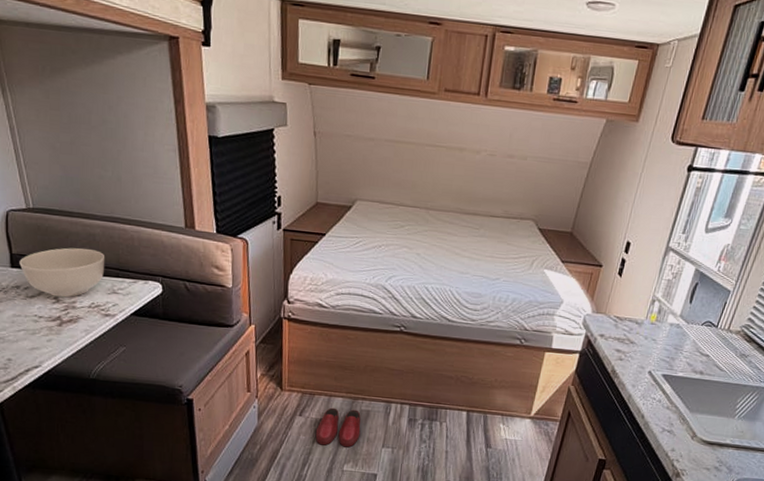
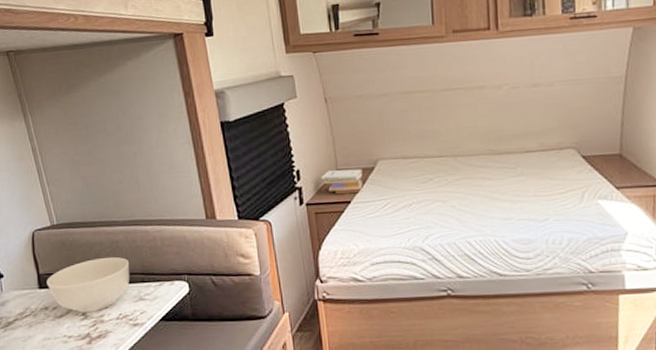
books: none [300,202,341,228] -> present [321,169,363,195]

